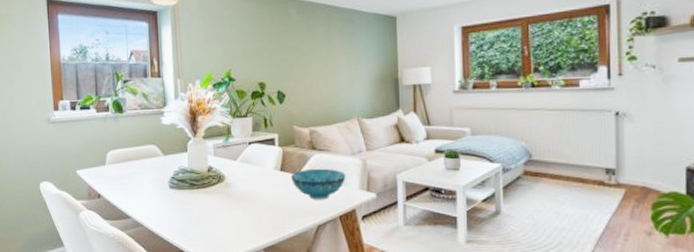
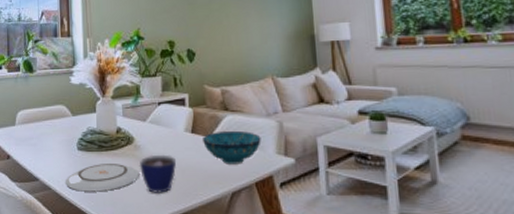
plate: none [158,201,230,228] -> present [66,164,139,192]
cup: none [229,191,265,228] -> present [139,154,176,193]

